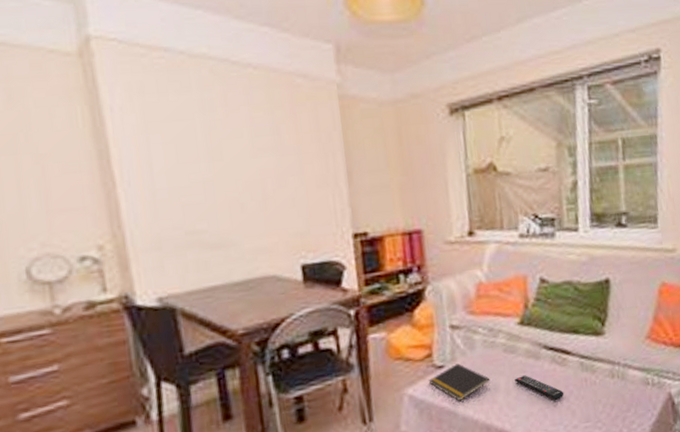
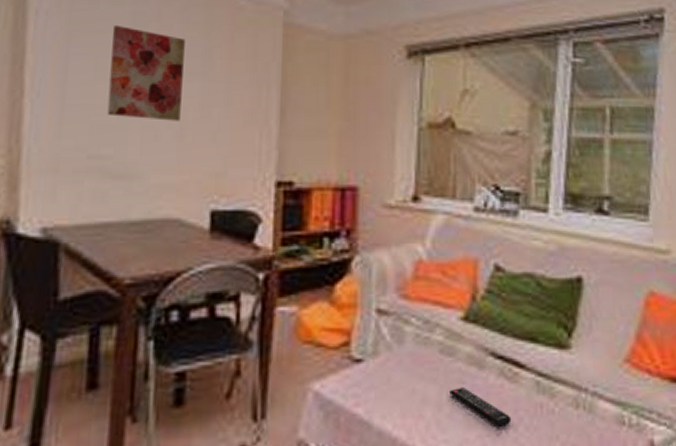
wall art: none [185,113,261,195] -> present [107,24,185,121]
notepad: present [428,363,490,401] -> none [341,359,418,408]

